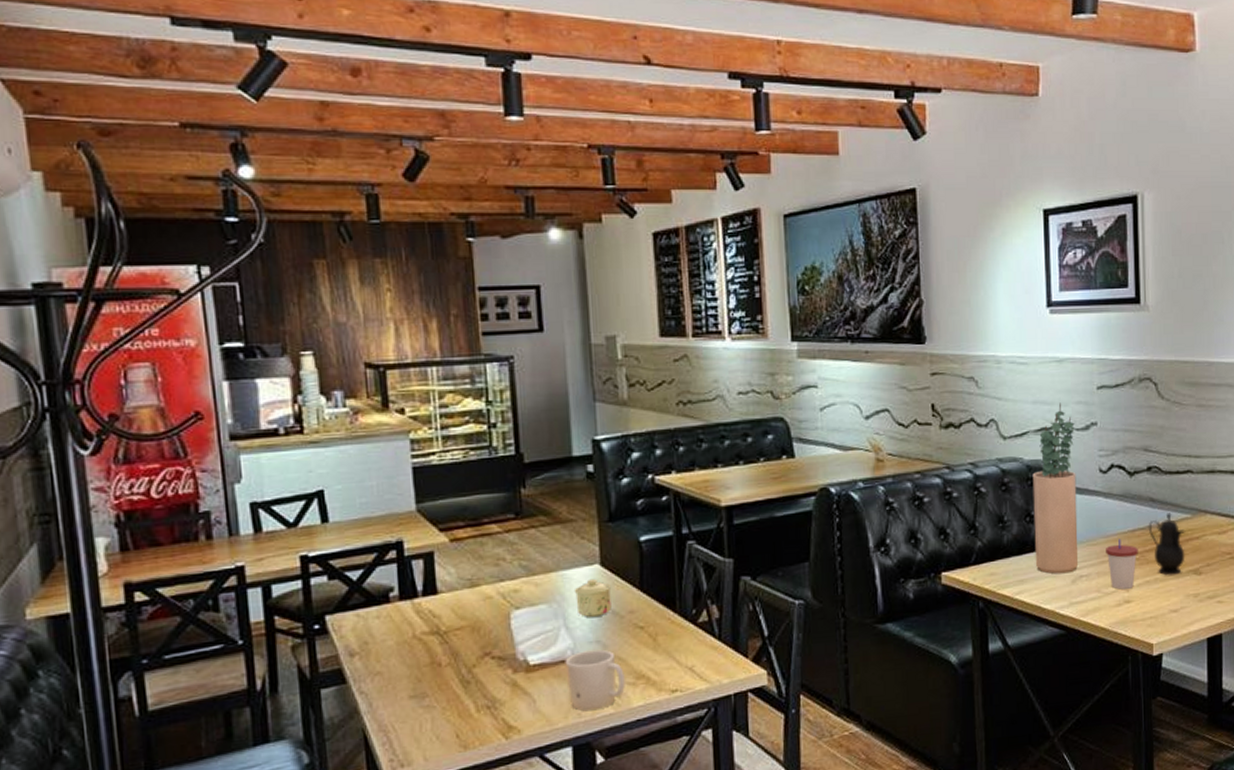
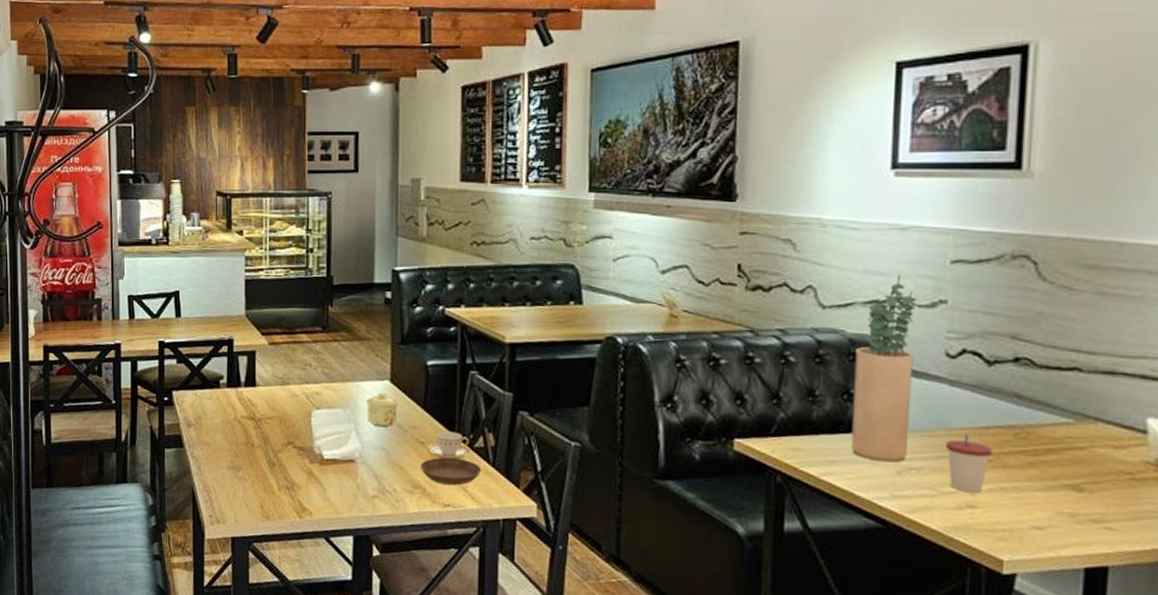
mug: present [565,649,625,712] -> none [353,455,403,509]
saucer: none [642,637,708,669] -> present [421,457,482,486]
teacup: none [647,609,695,642] -> present [427,431,471,460]
coffeepot: present [1148,513,1186,576] -> none [1008,413,1065,487]

